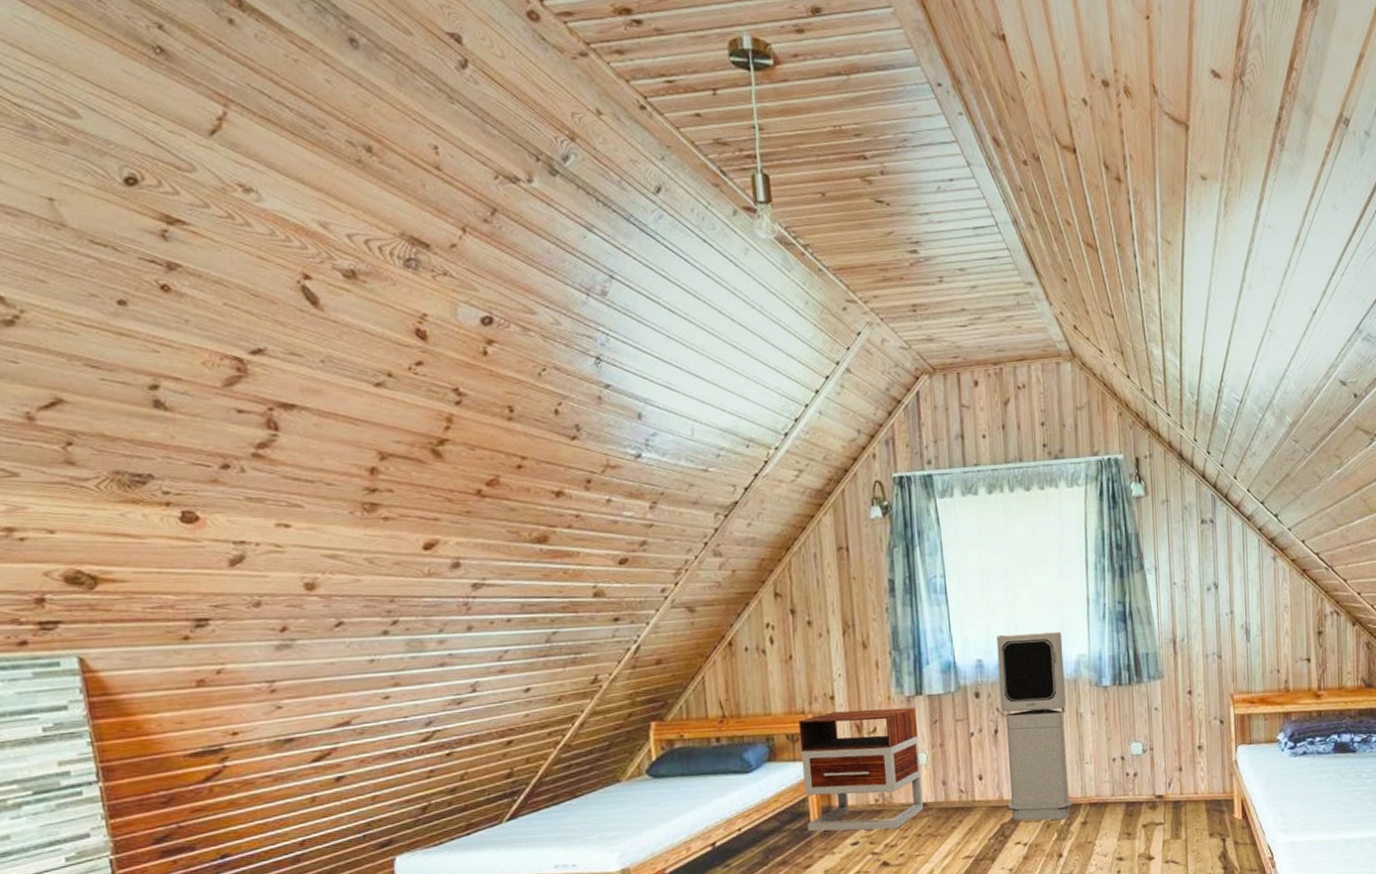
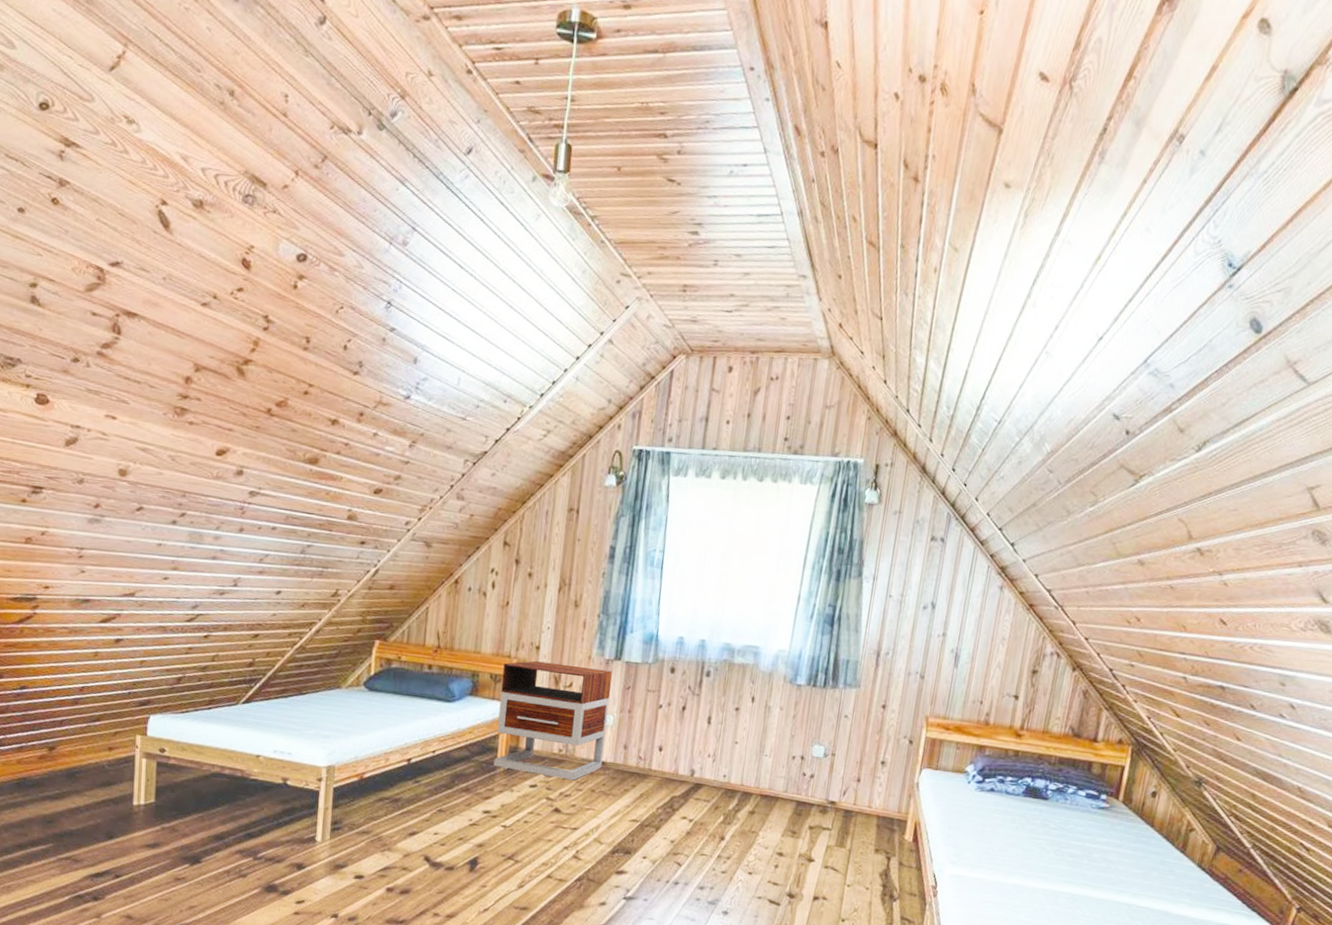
air purifier: present [996,631,1073,821] -> none [681,616,767,805]

